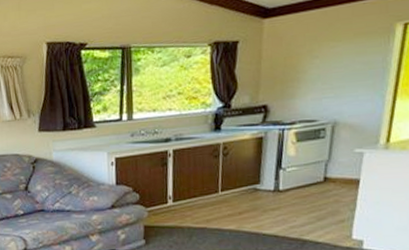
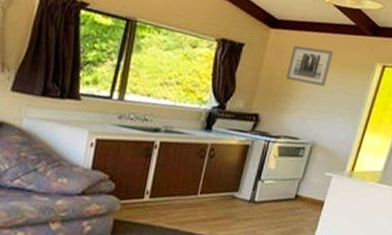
wall art: none [290,23,340,65] -> present [286,45,334,87]

